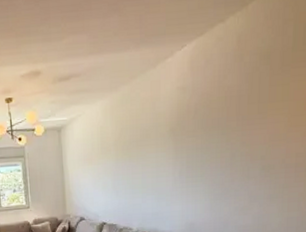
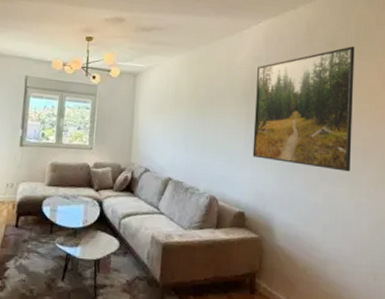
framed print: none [182,54,292,192] -> present [252,46,355,172]

